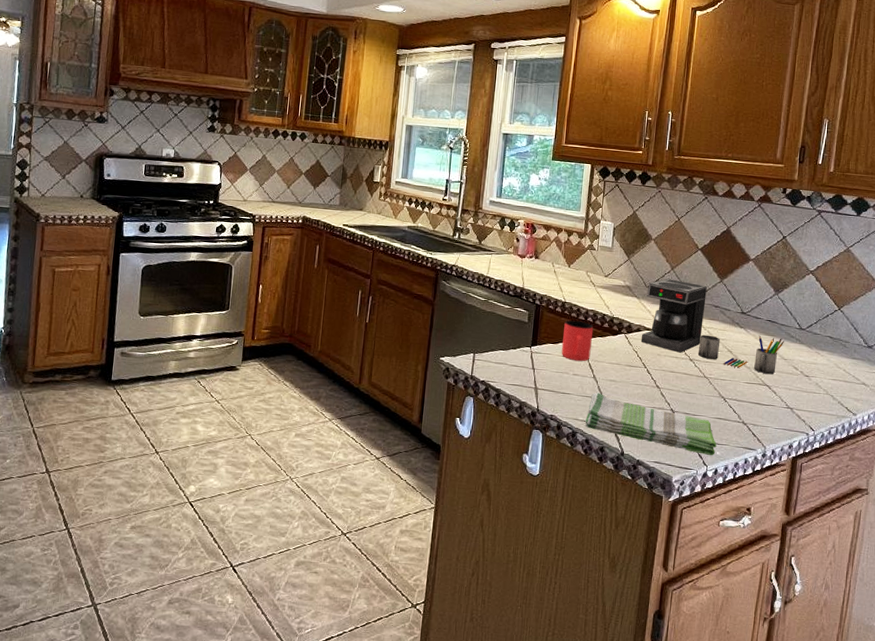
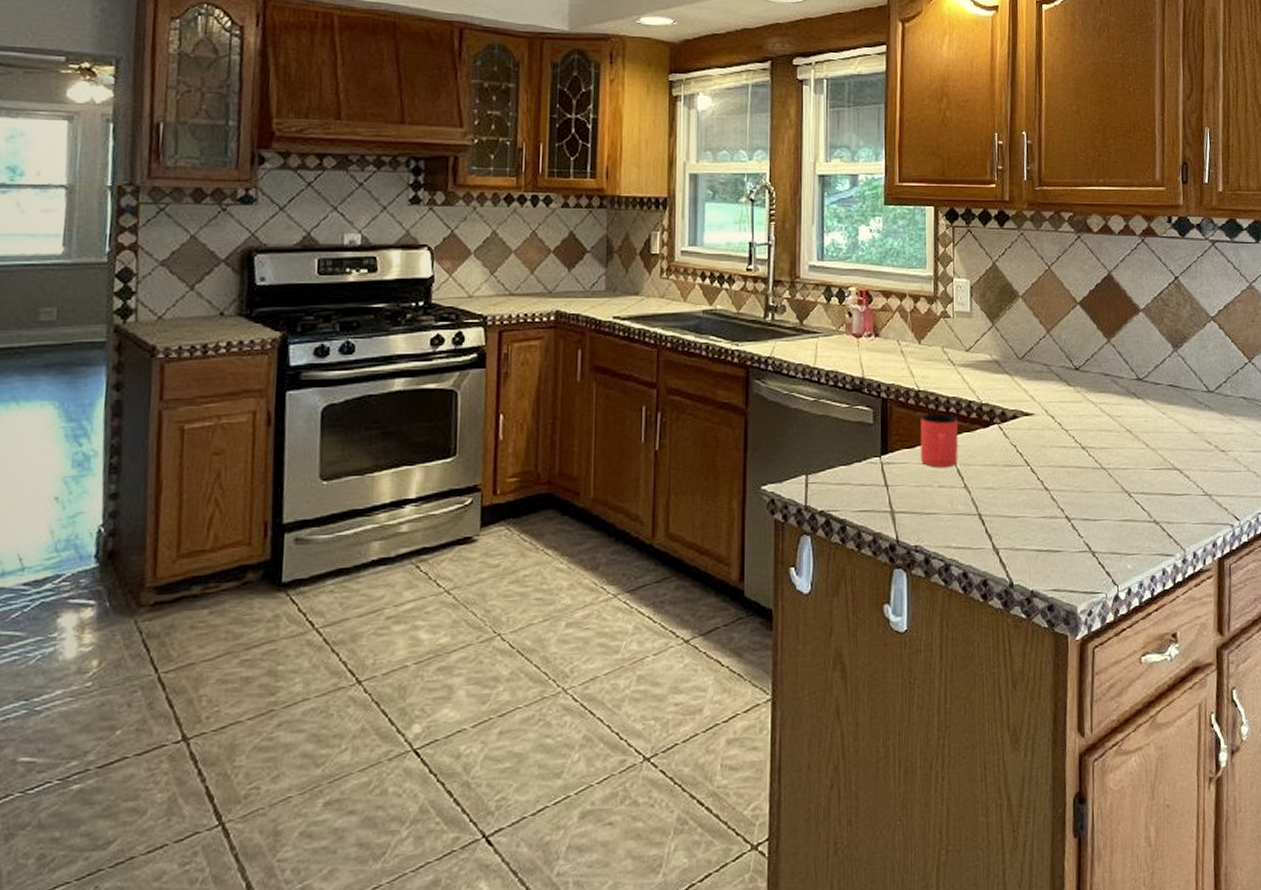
dish towel: present [585,392,717,455] -> none [960,507,1126,571]
coffee maker: present [640,279,785,375] -> none [1019,345,1193,455]

